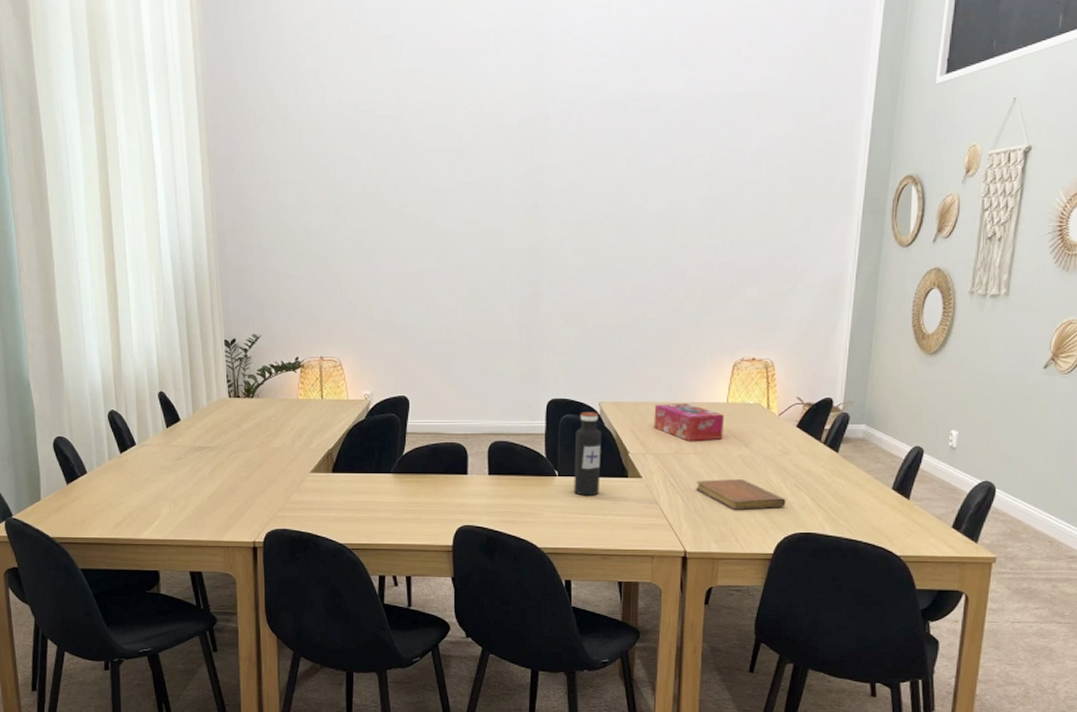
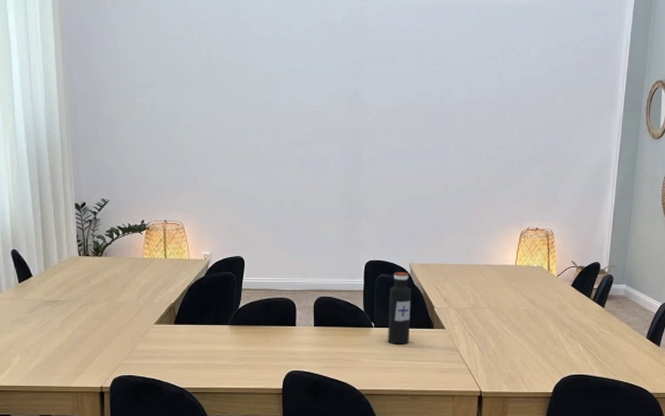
tissue box: present [654,404,724,441] -> none [455,266,513,298]
notebook: present [696,479,786,510] -> none [490,330,563,356]

